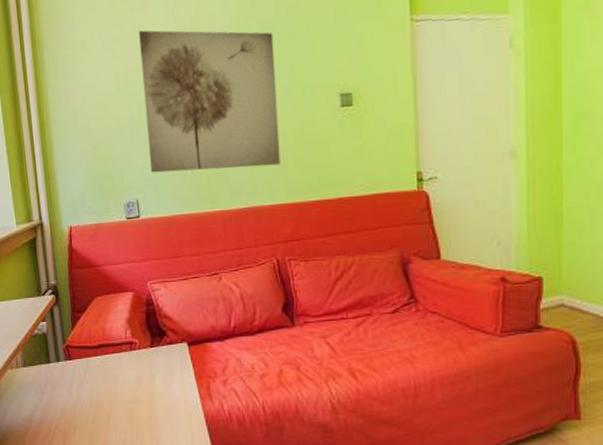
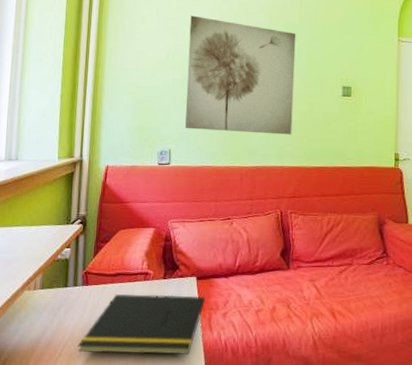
notepad: none [70,363,202,430] -> present [77,294,206,355]

